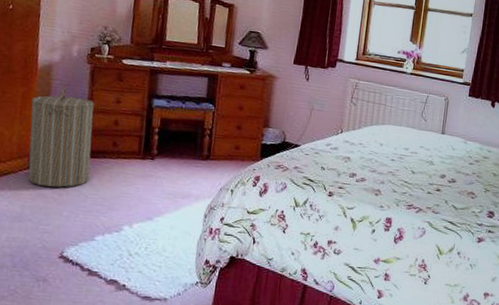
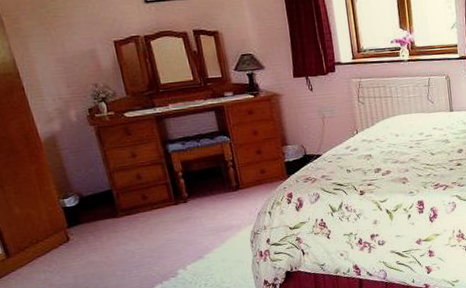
laundry hamper: present [28,87,94,188] -> none [47,154,131,254]

